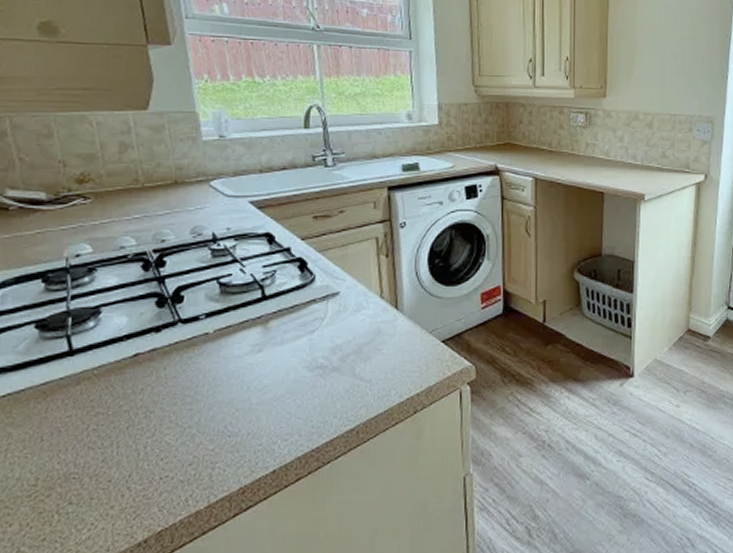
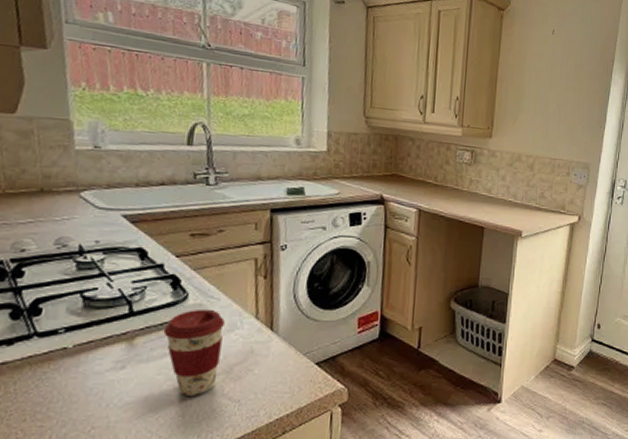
coffee cup: none [294,291,351,377] -> present [163,310,225,396]

